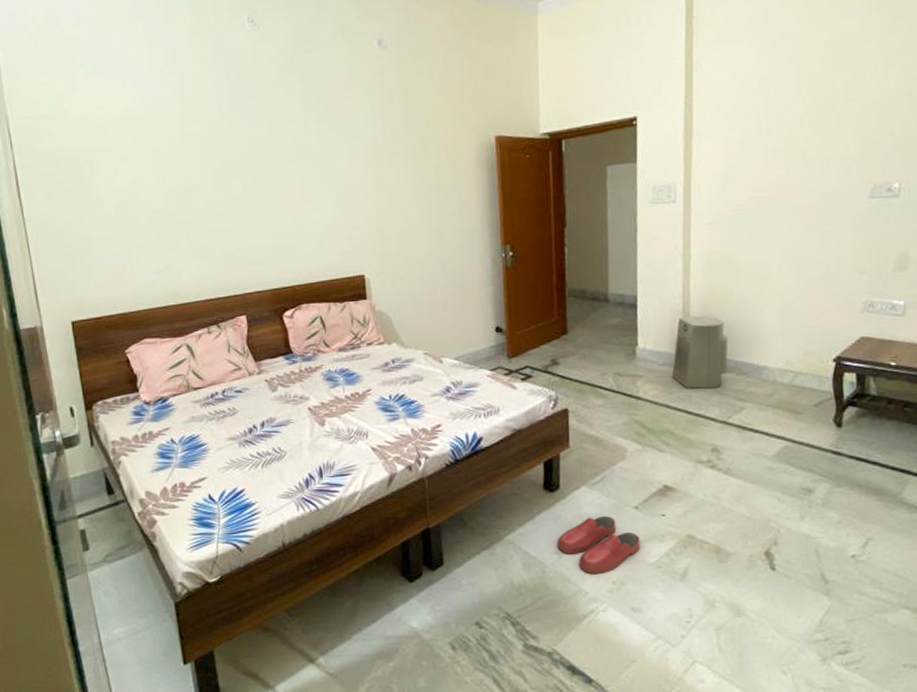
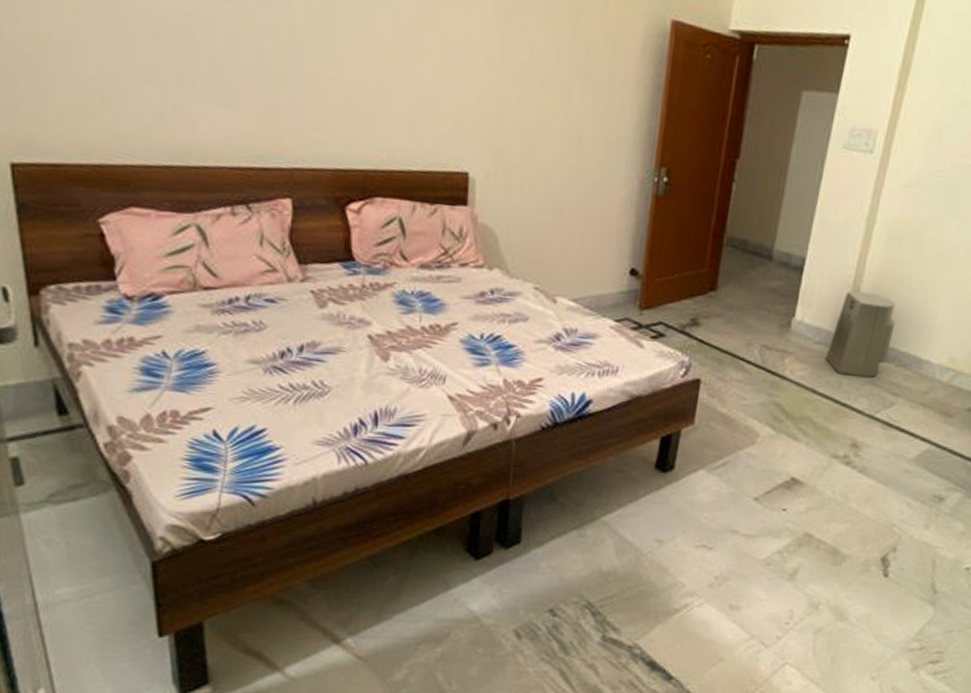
slippers: present [557,516,640,575] -> none [659,504,754,567]

